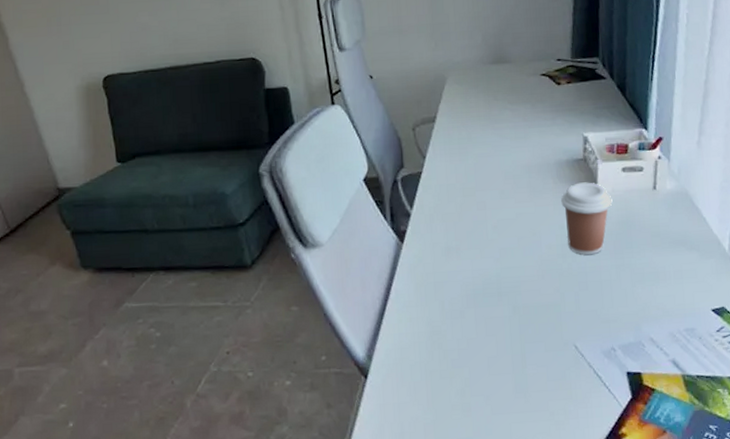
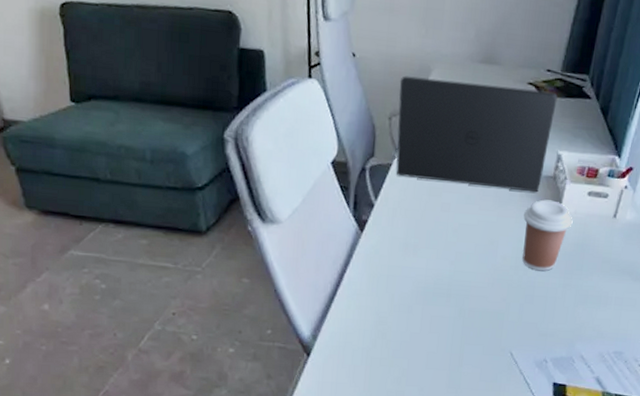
laptop: none [417,79,573,183] -> present [395,76,558,193]

